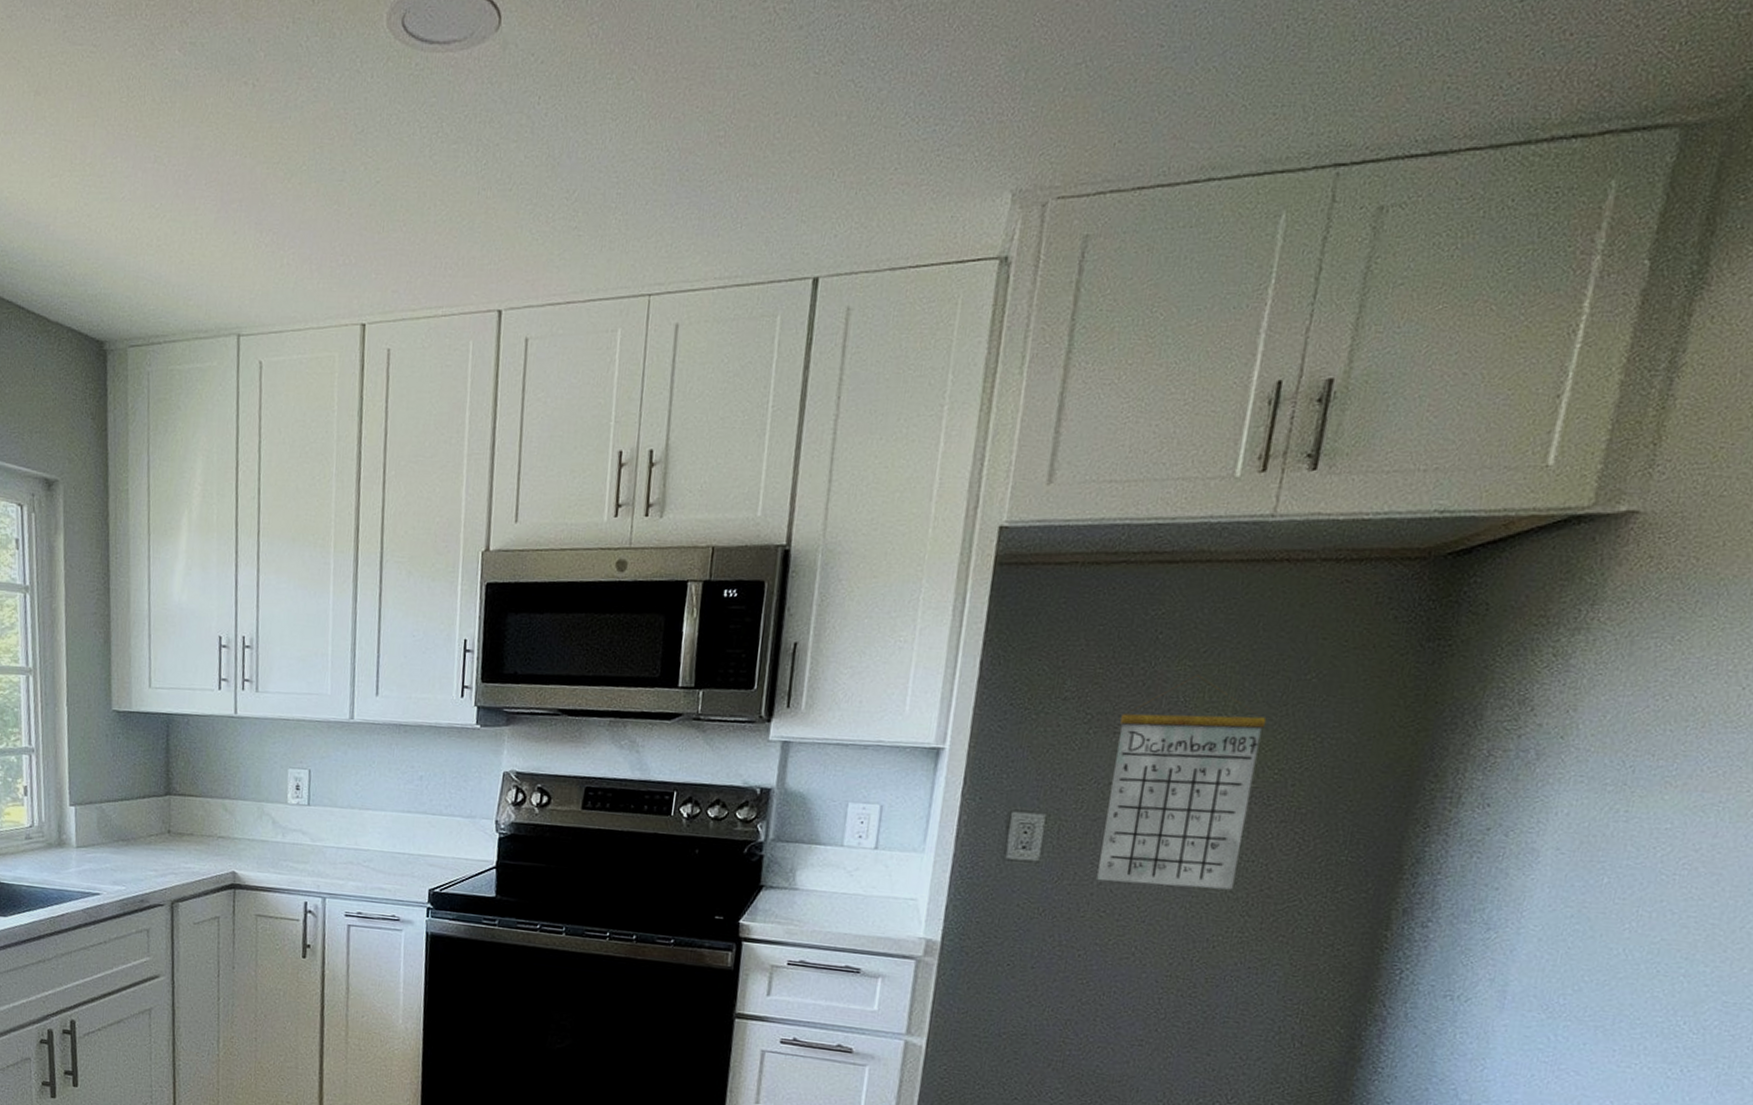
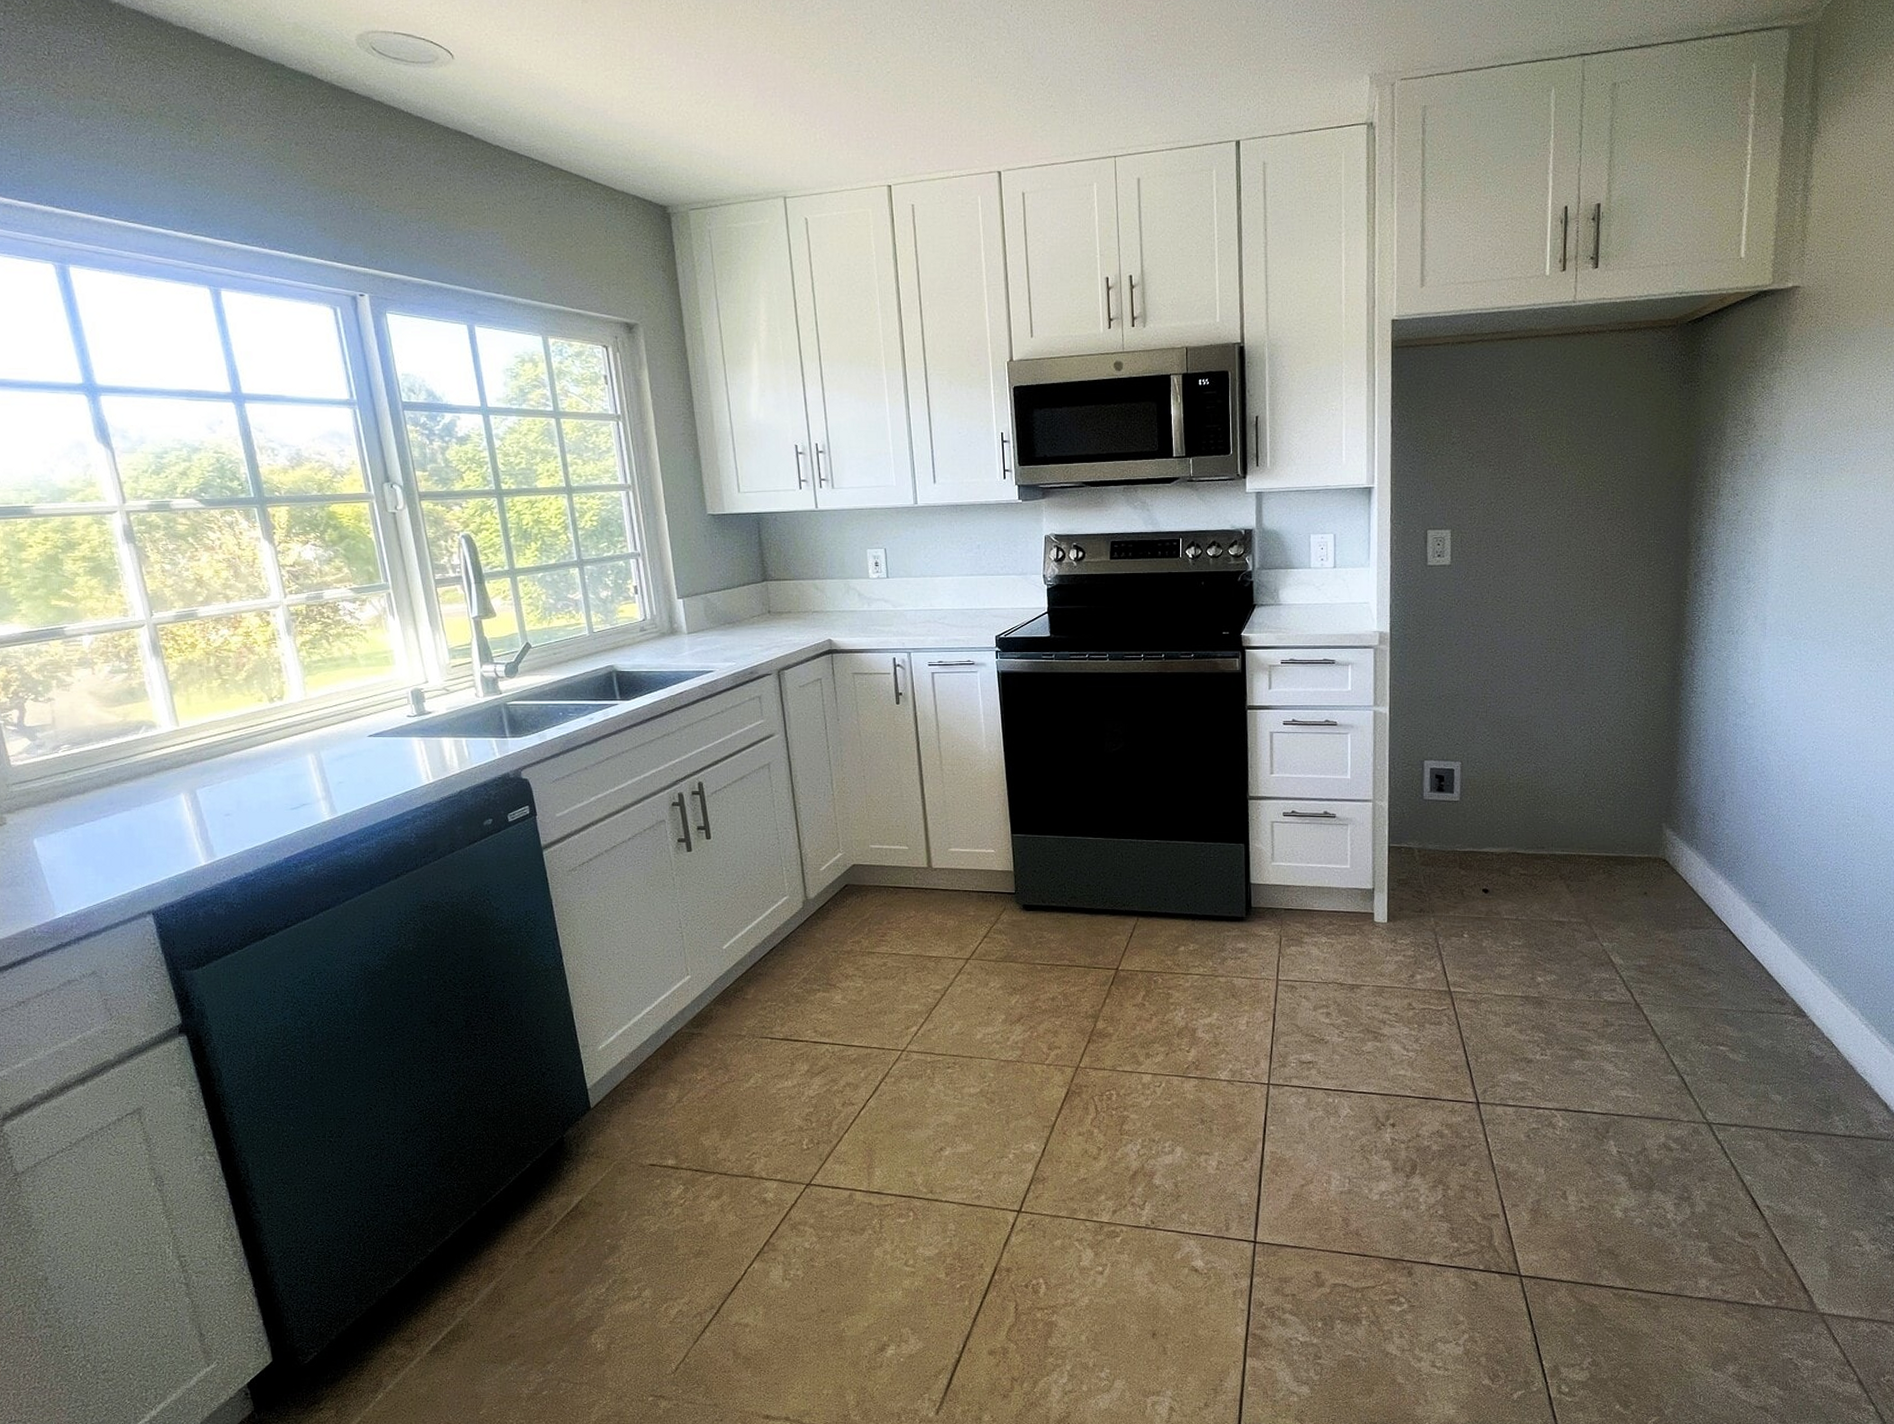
calendar: present [1097,675,1267,890] -> none [1492,419,1589,575]

